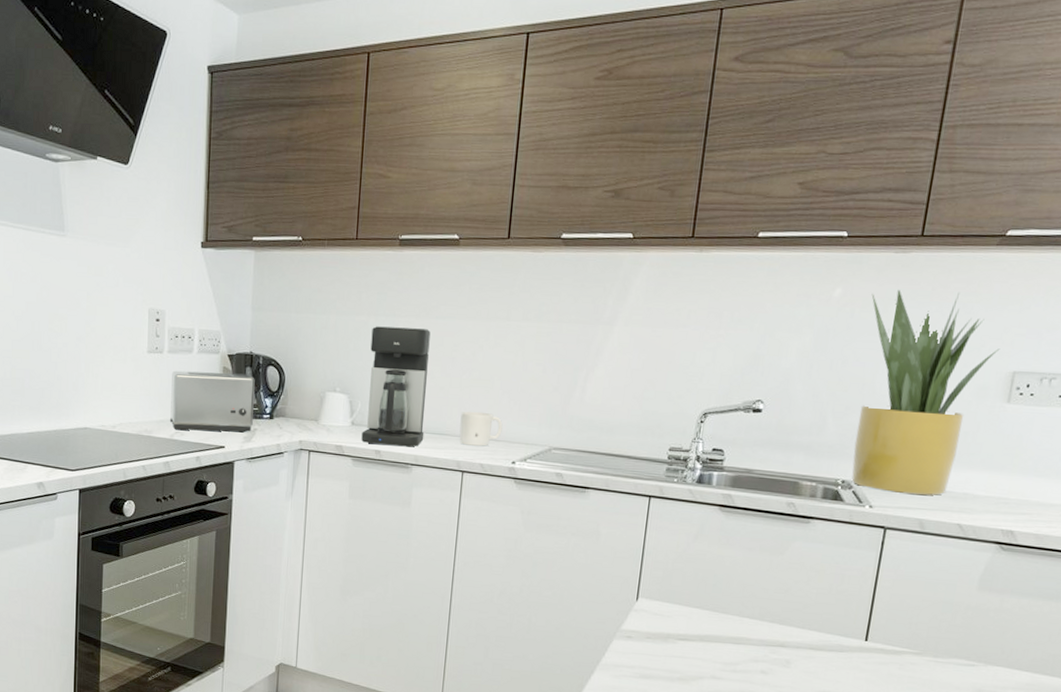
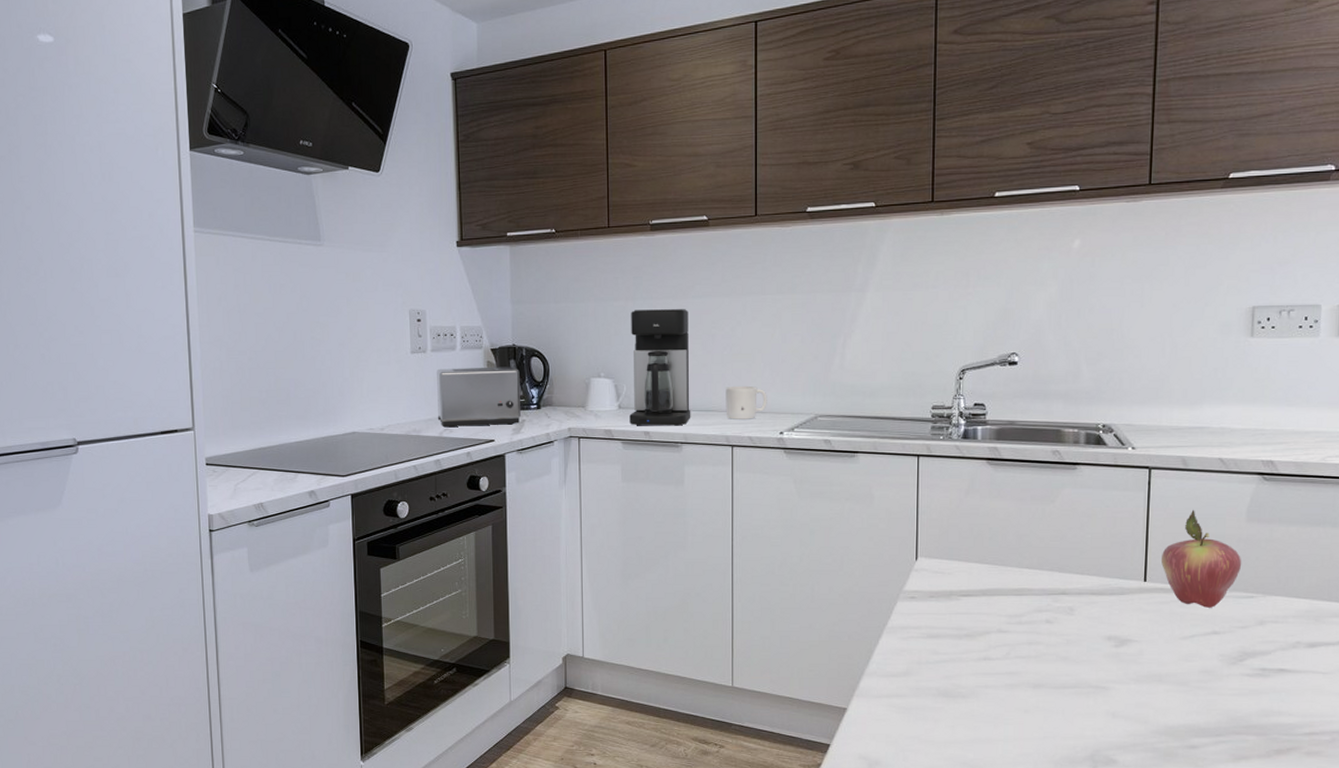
planter: present [851,290,1001,496] -> none [1109,235,1238,432]
fruit: none [884,574,968,673] -> present [1160,510,1242,608]

